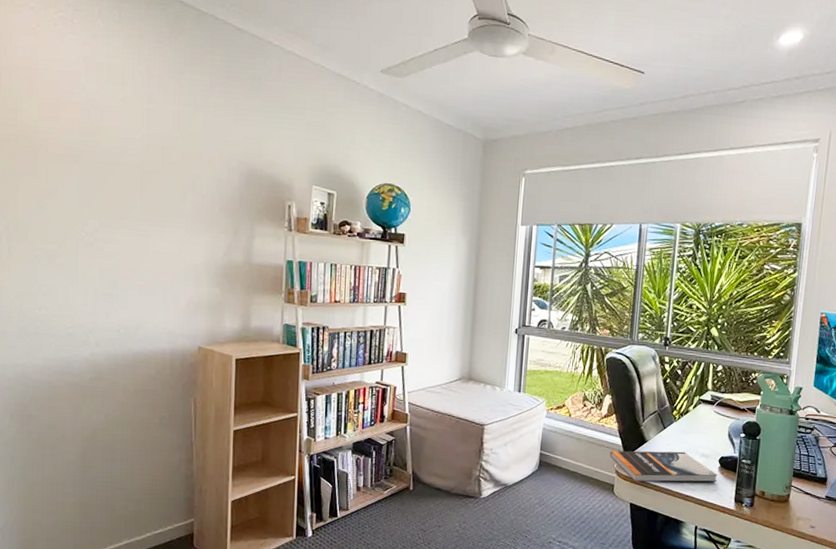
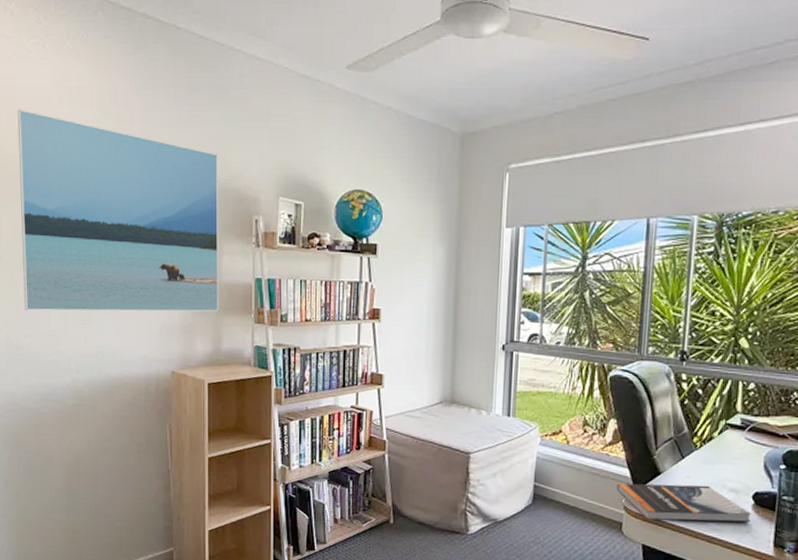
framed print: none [39,80,253,291] -> present [17,109,219,312]

